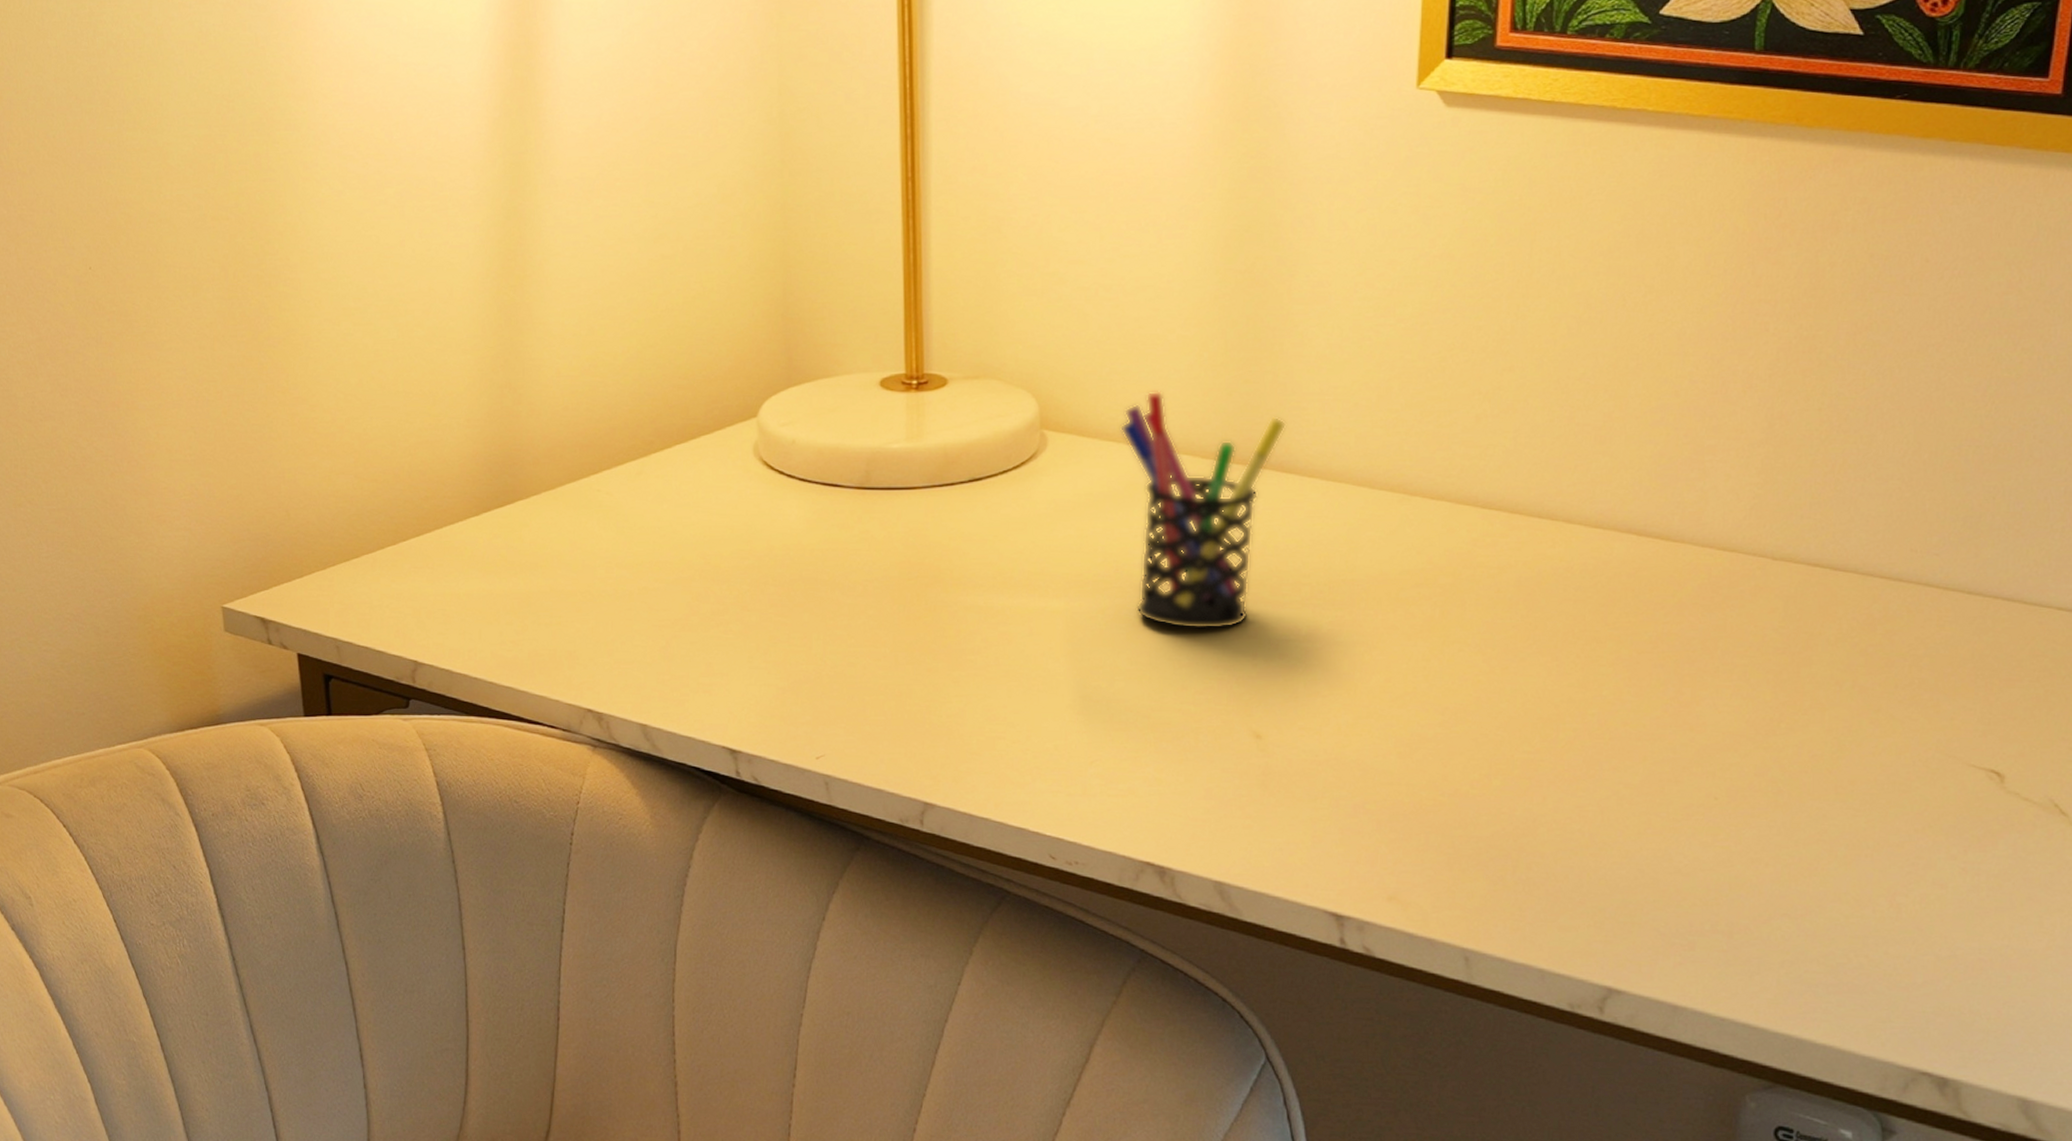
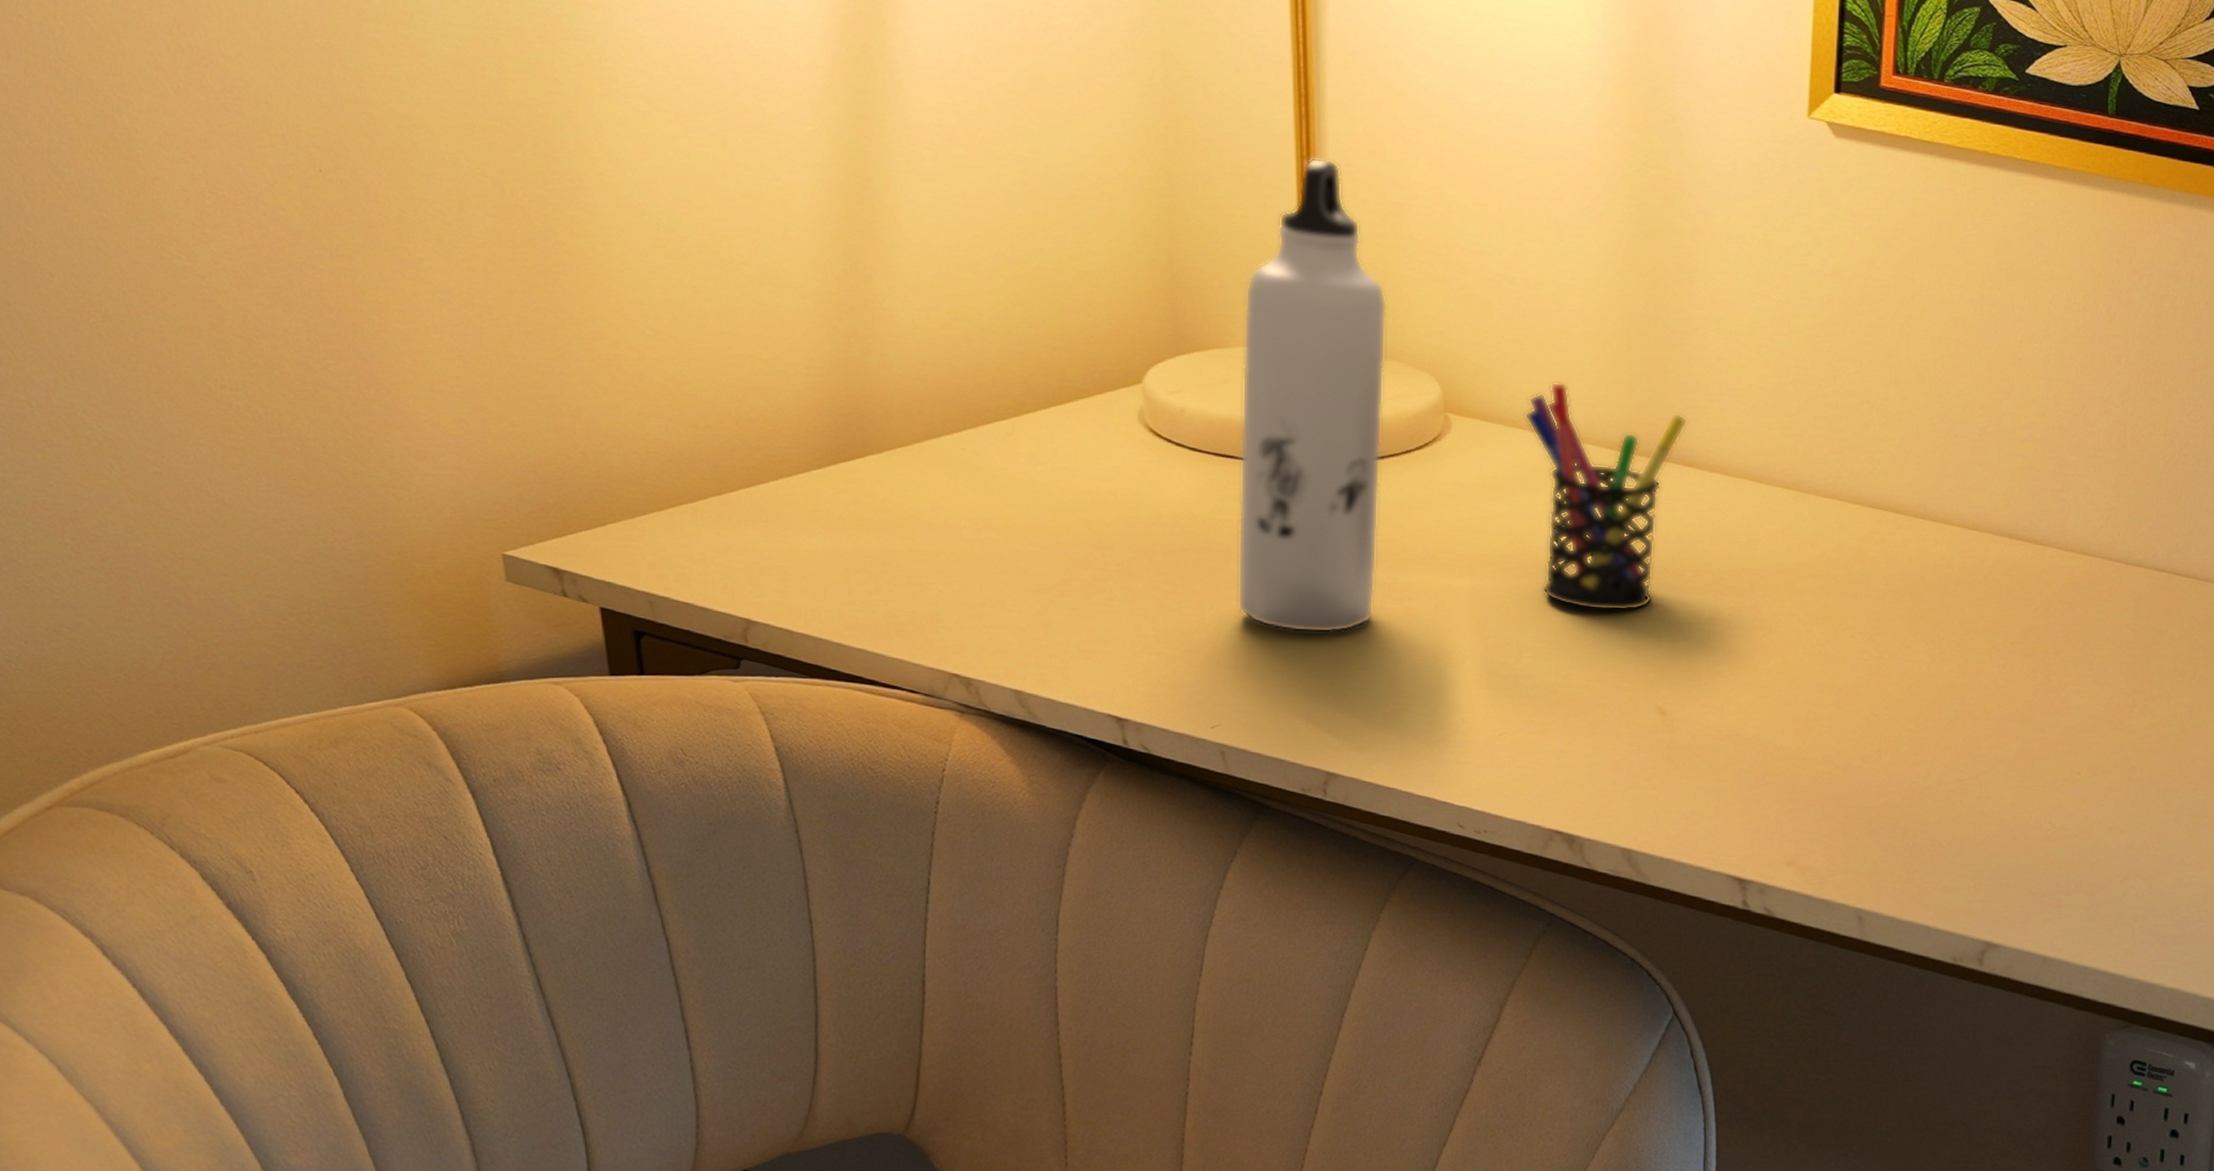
water bottle: none [842,178,987,661] -> present [1237,158,1388,633]

